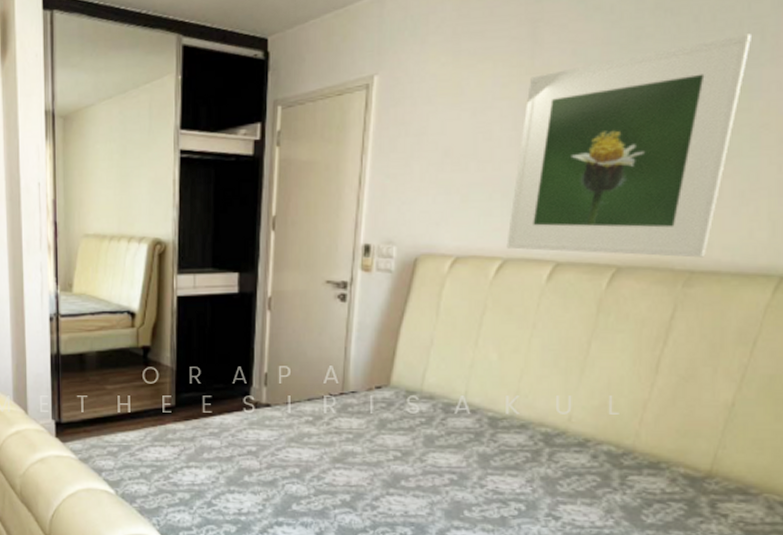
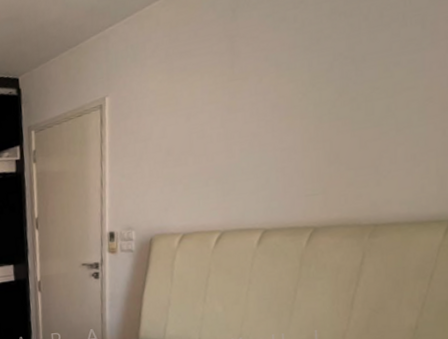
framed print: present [506,33,751,258] -> none [222,24,414,223]

